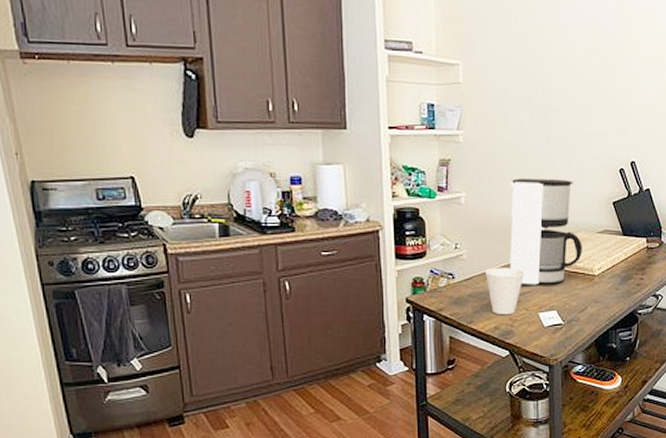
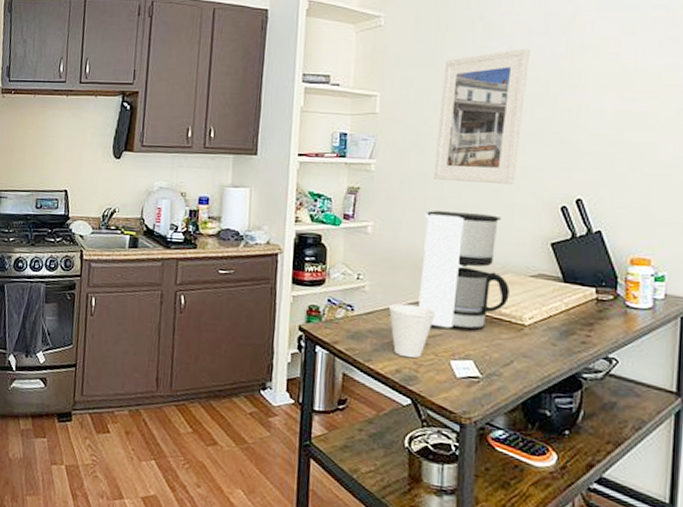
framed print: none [515,18,591,150] -> present [433,48,530,184]

